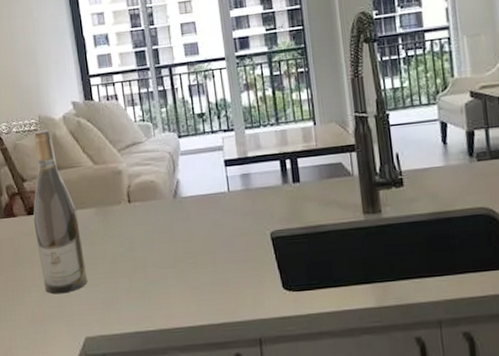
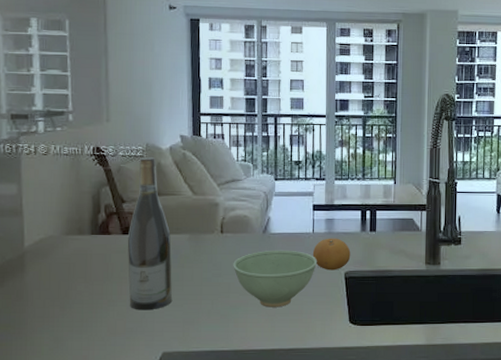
bowl: none [146,213,238,280] -> present [233,250,318,307]
fruit: none [231,194,275,232] -> present [312,238,351,271]

